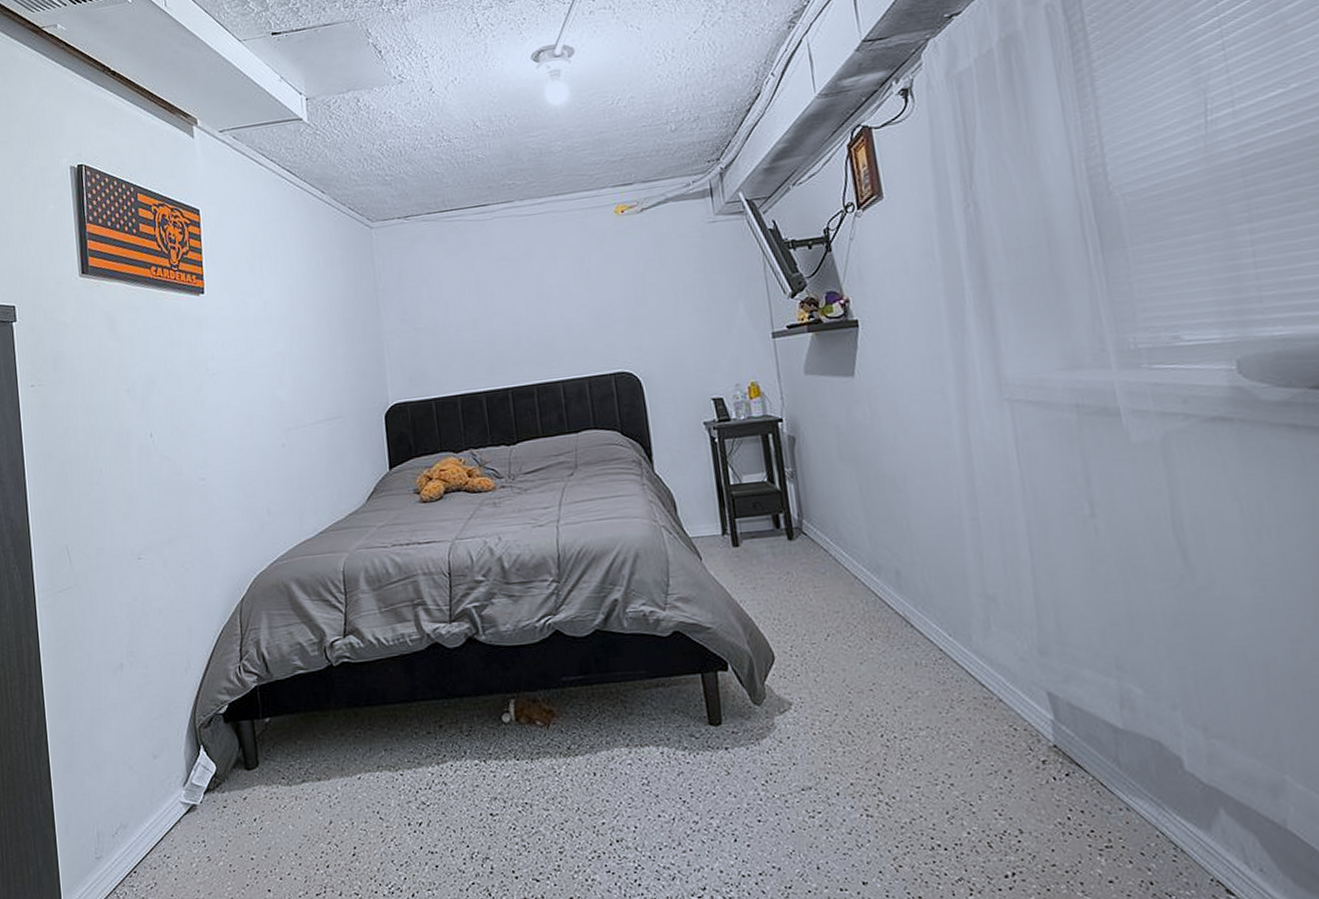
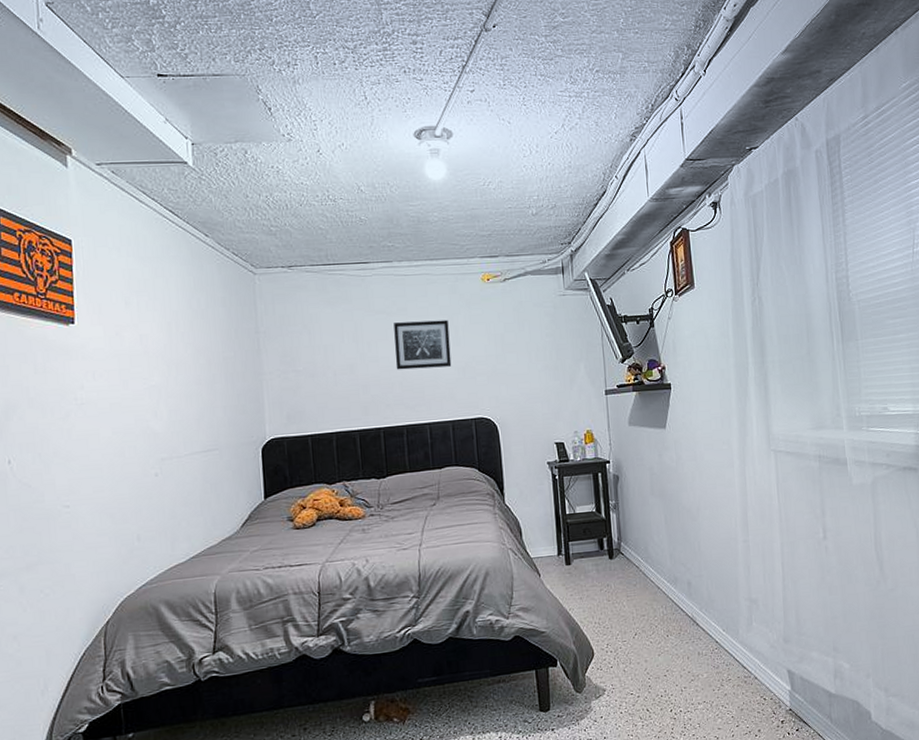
wall art: none [518,261,585,322] -> present [394,320,452,370]

